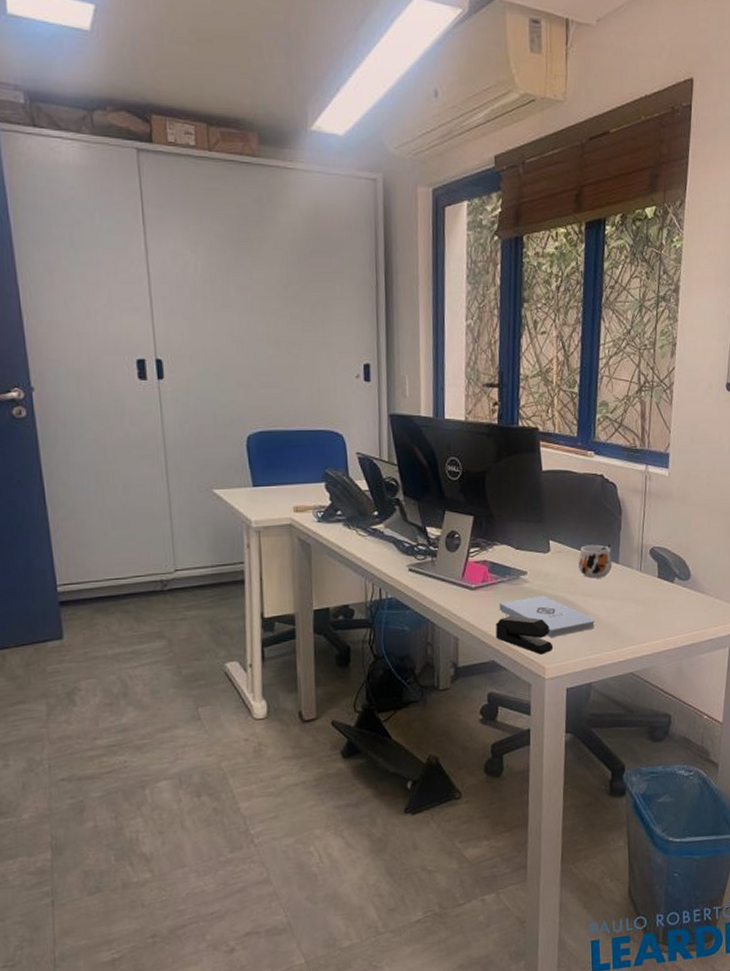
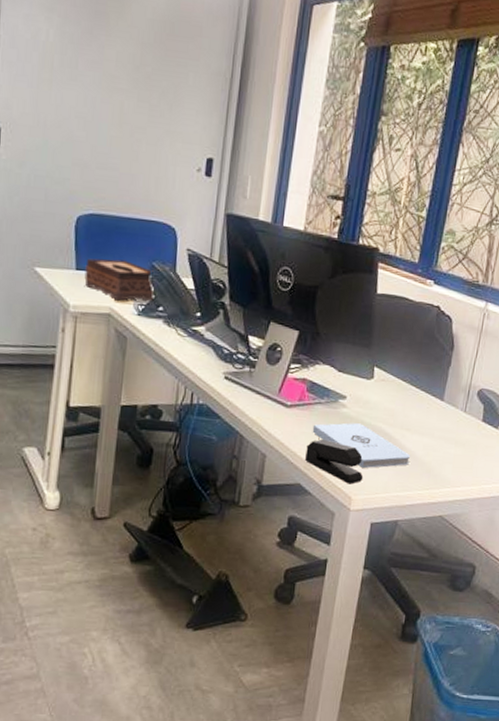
tissue box: none [261,471,332,511] -> present [84,258,155,301]
mug: present [578,544,613,579] -> none [401,377,439,414]

